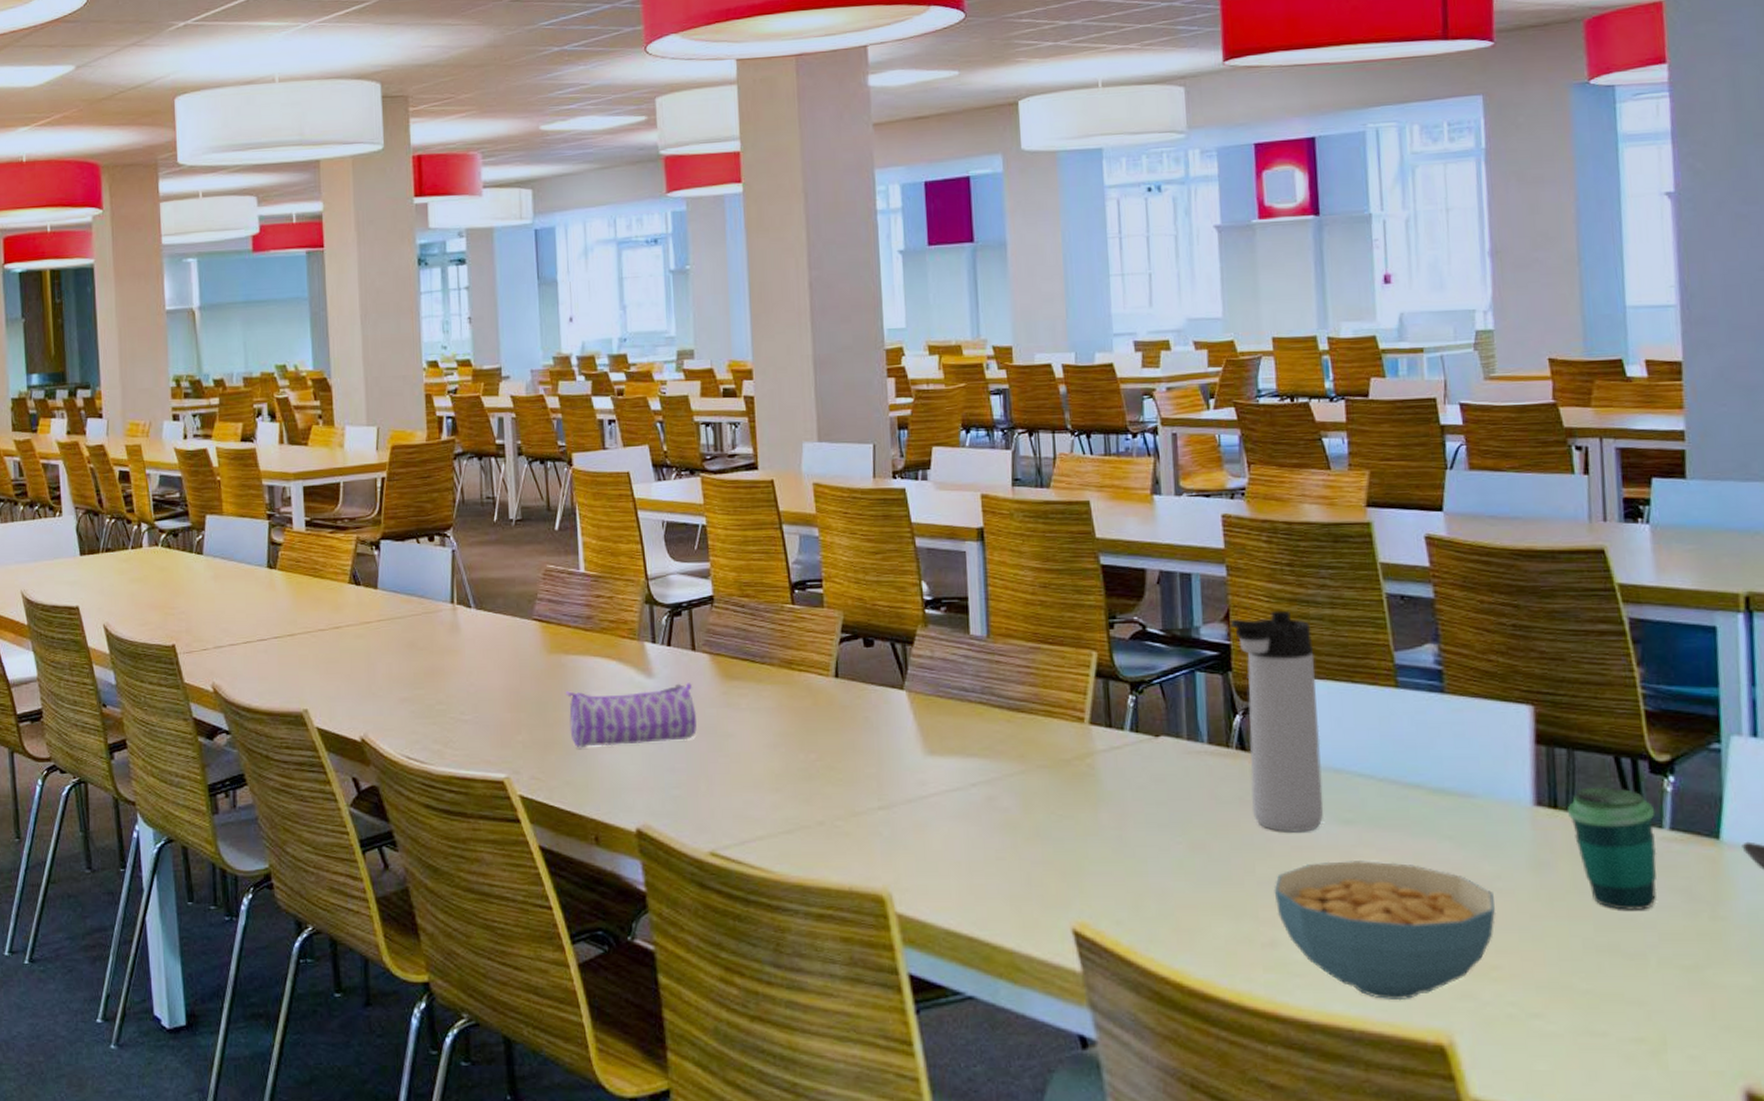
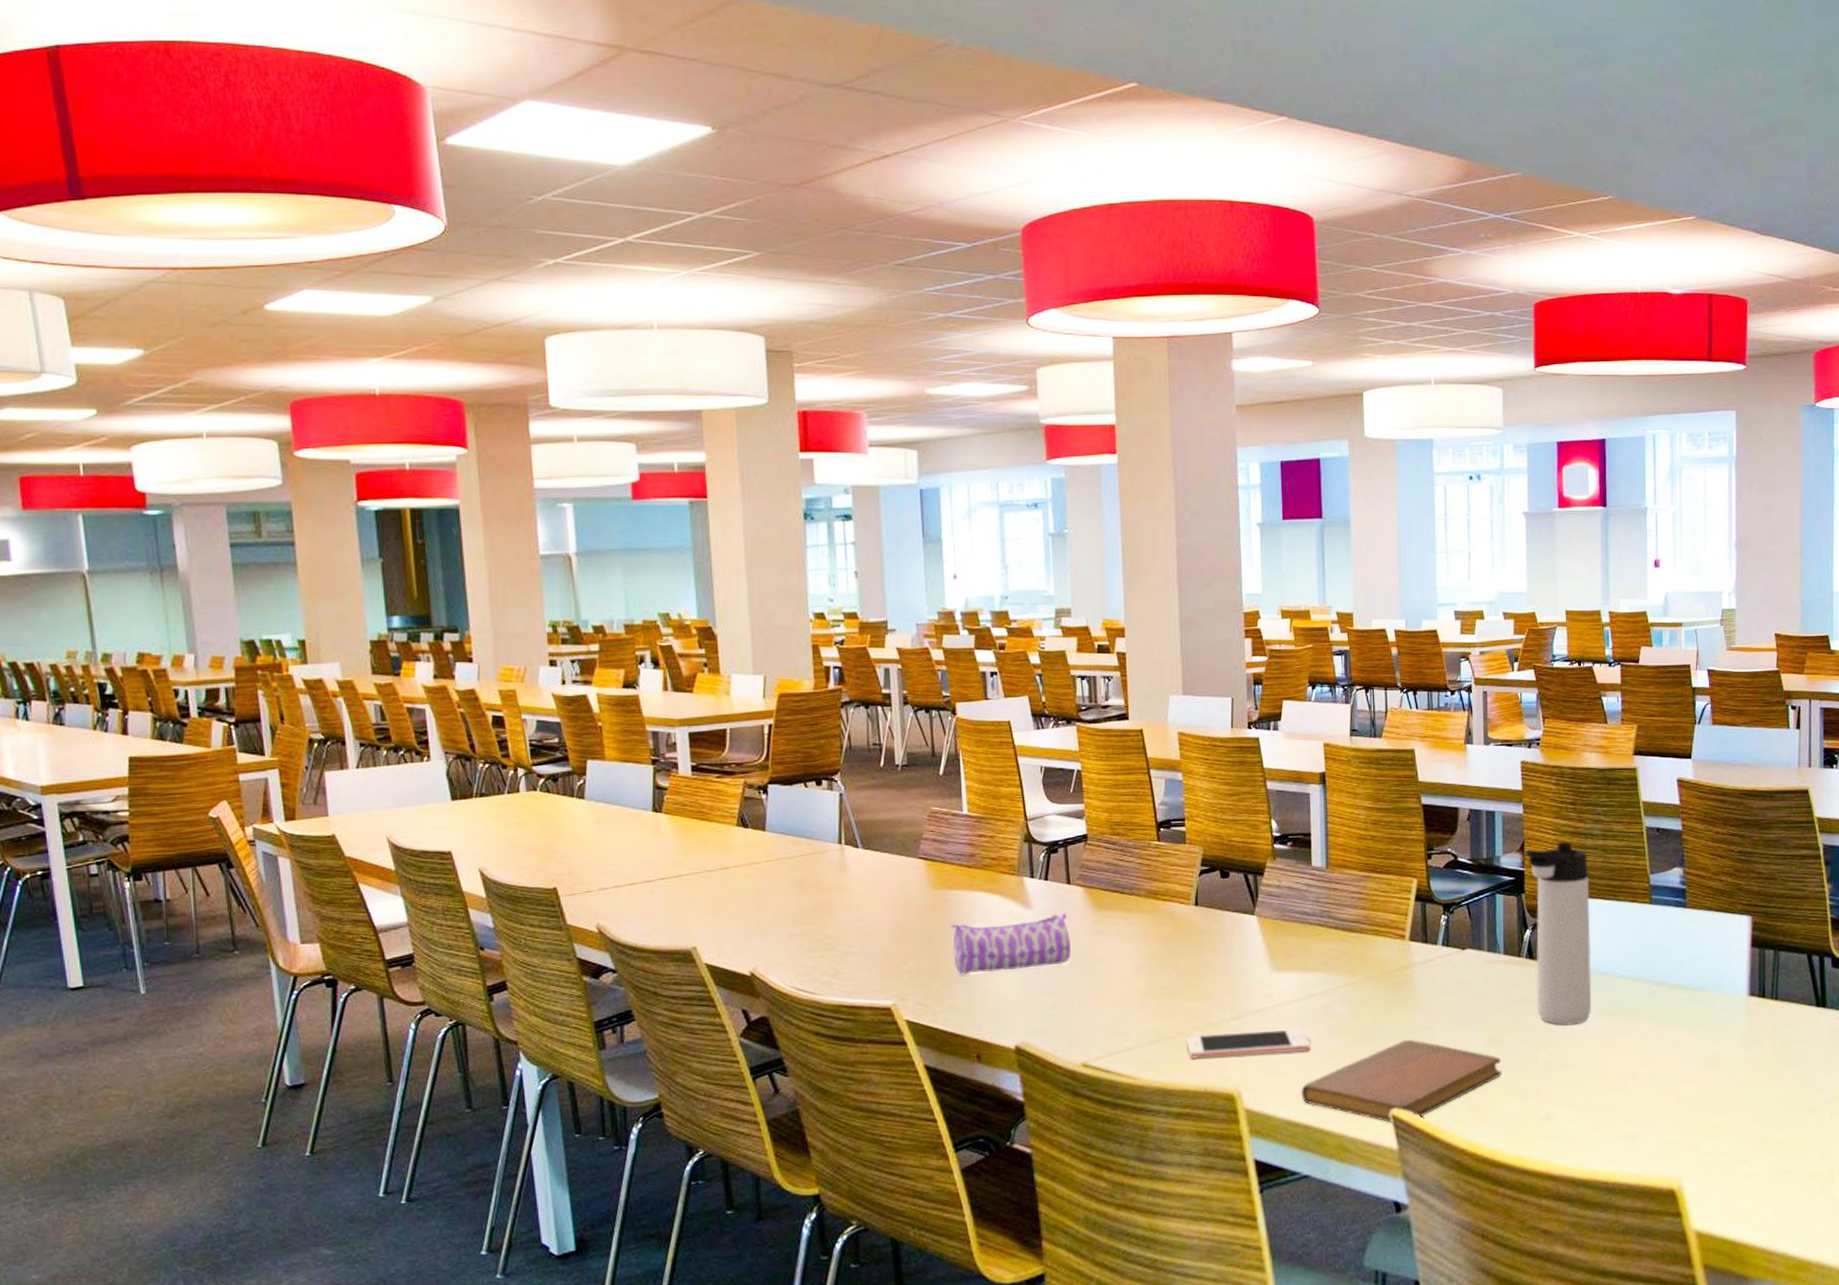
cell phone: none [828,823,973,853] -> present [1187,1028,1311,1059]
notebook: none [961,841,1211,940] -> present [1300,1039,1502,1123]
cereal bowl: present [1273,859,1497,1001] -> none [1551,1045,1717,1156]
cup: present [1568,786,1657,910] -> none [1772,979,1834,1076]

